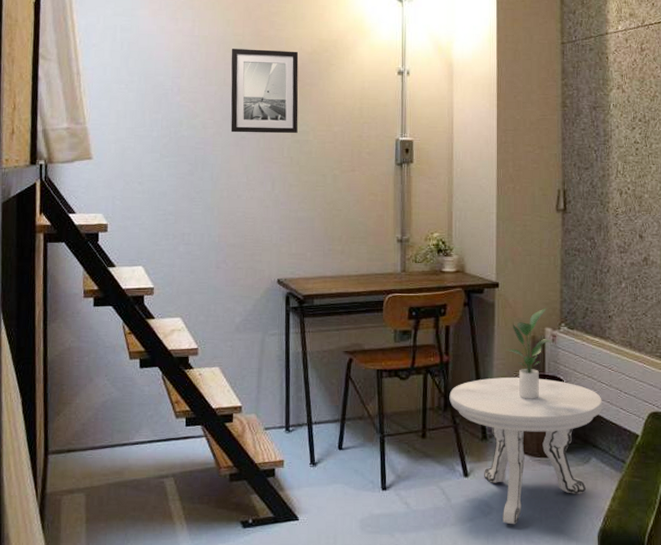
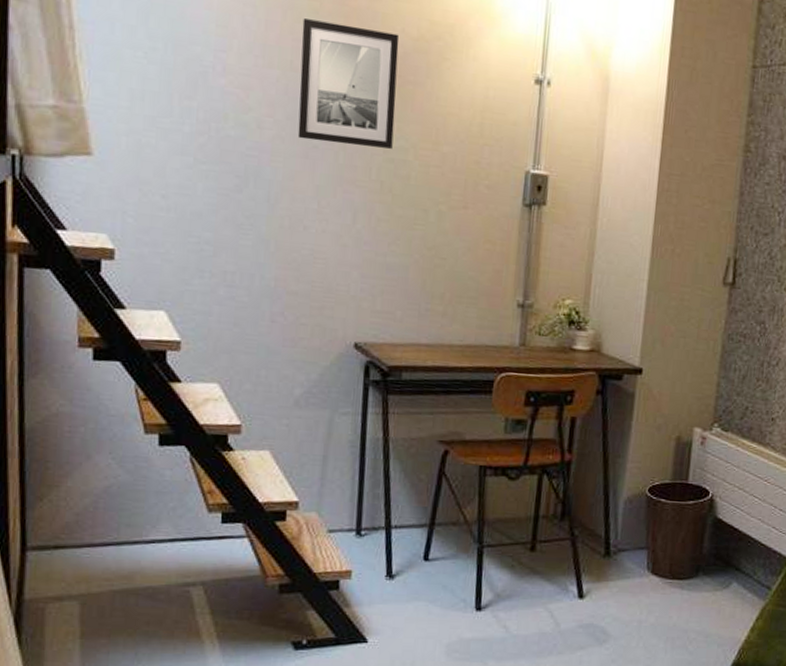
side table: present [449,377,603,525] -> none [568,483,753,655]
potted plant: present [505,308,554,400] -> none [642,403,703,513]

